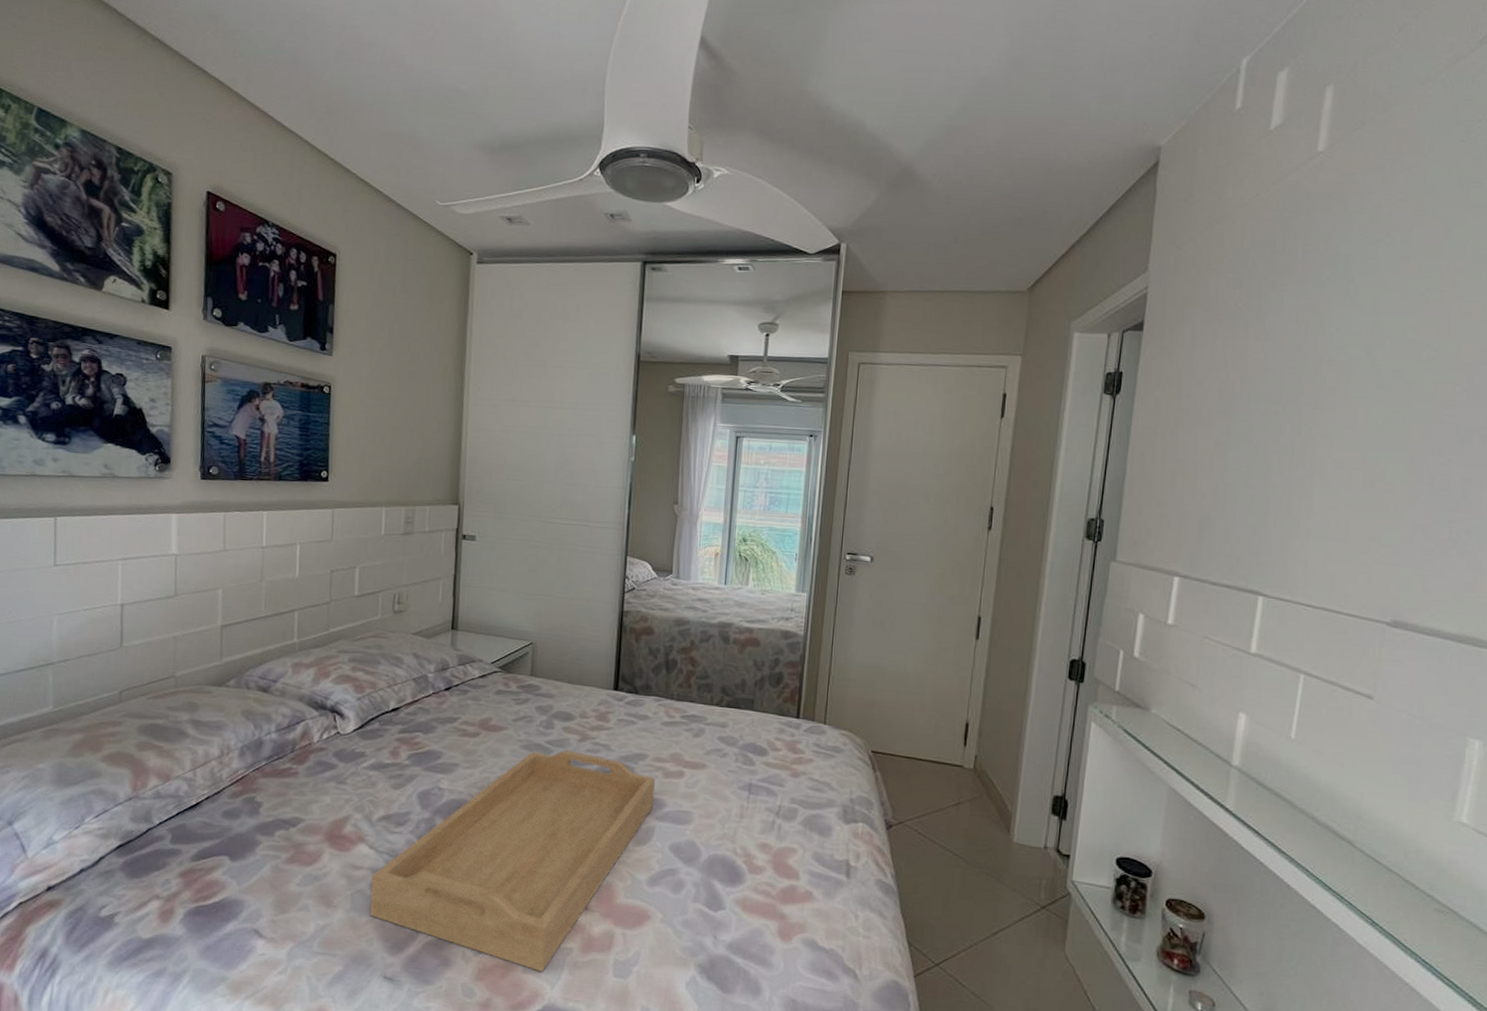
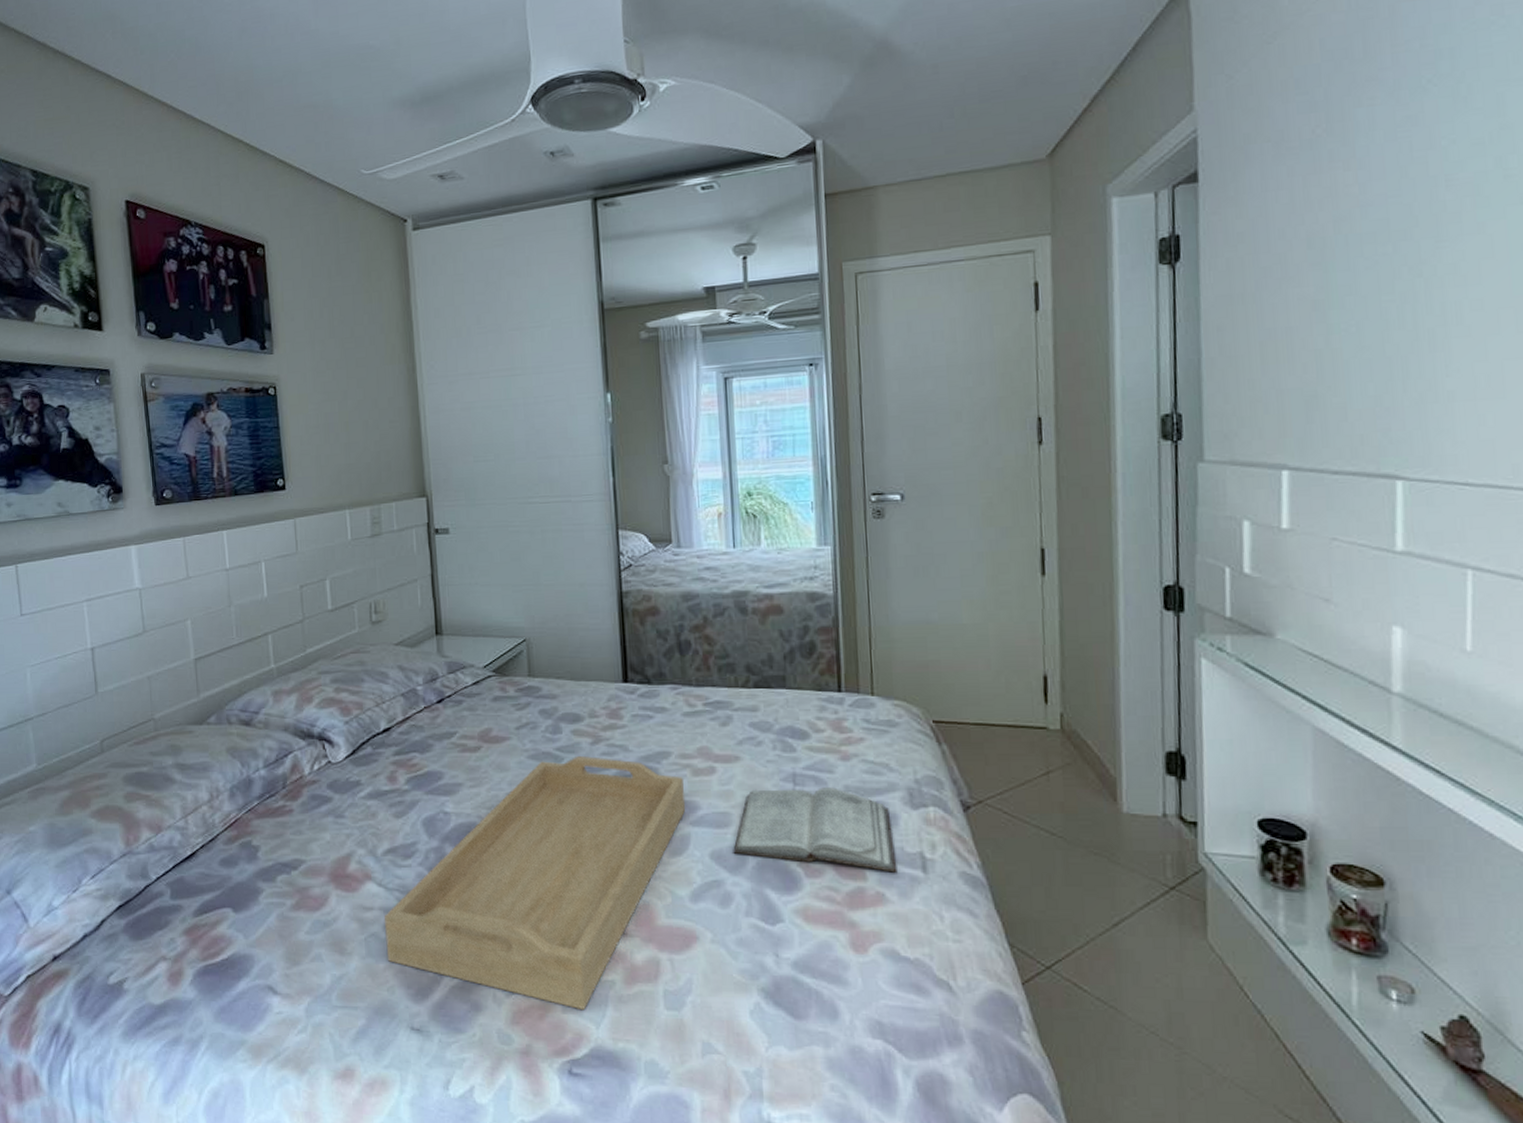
diary: none [690,795,826,876] -> present [733,787,898,873]

